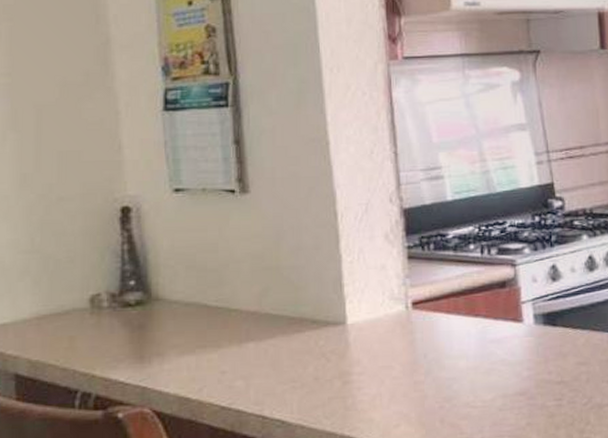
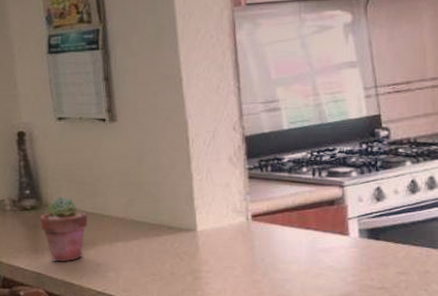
potted succulent: none [147,287,211,372] -> present [40,197,88,262]

